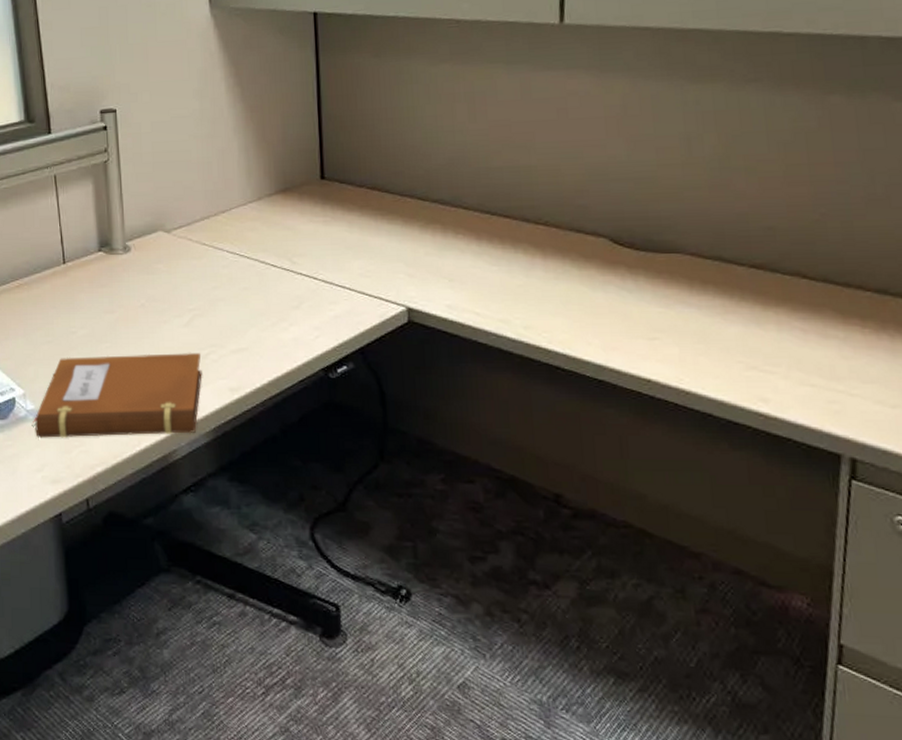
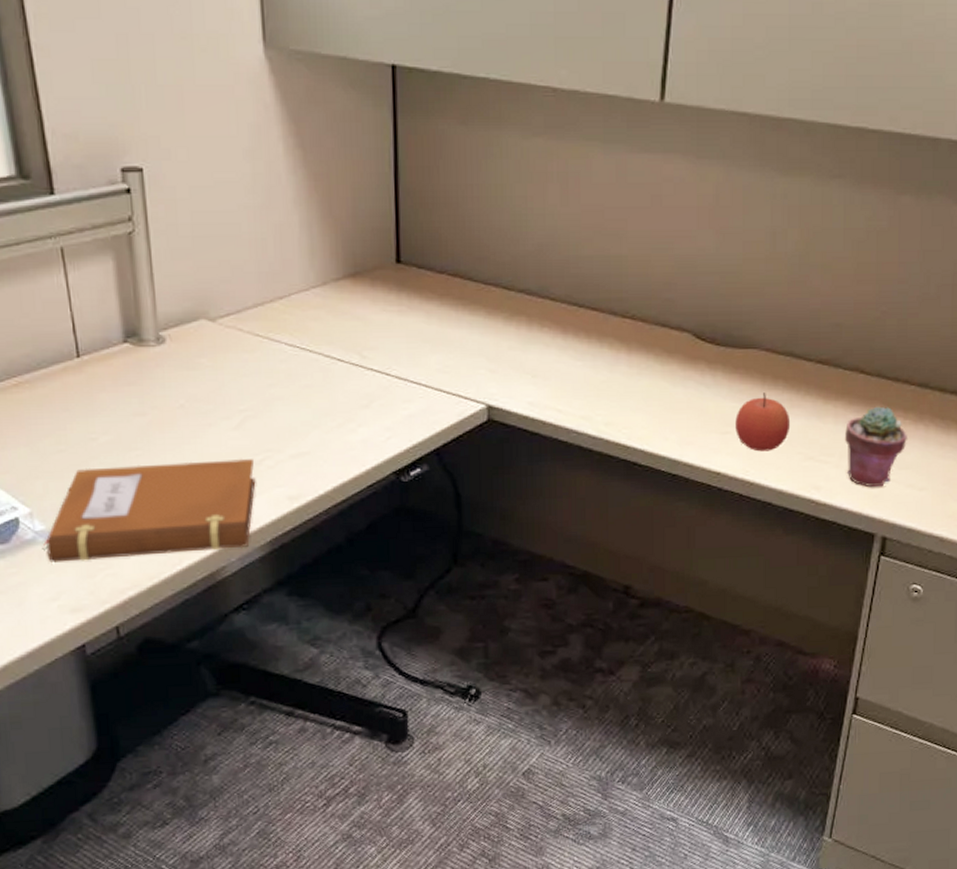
apple: none [663,298,727,359] -> present [735,392,791,452]
potted succulent: none [791,313,869,402] -> present [845,406,907,487]

